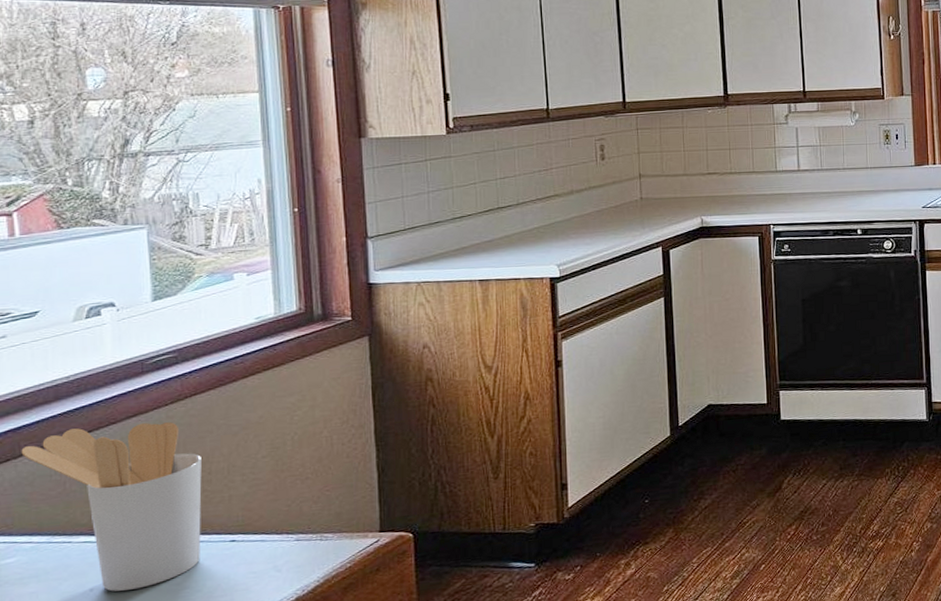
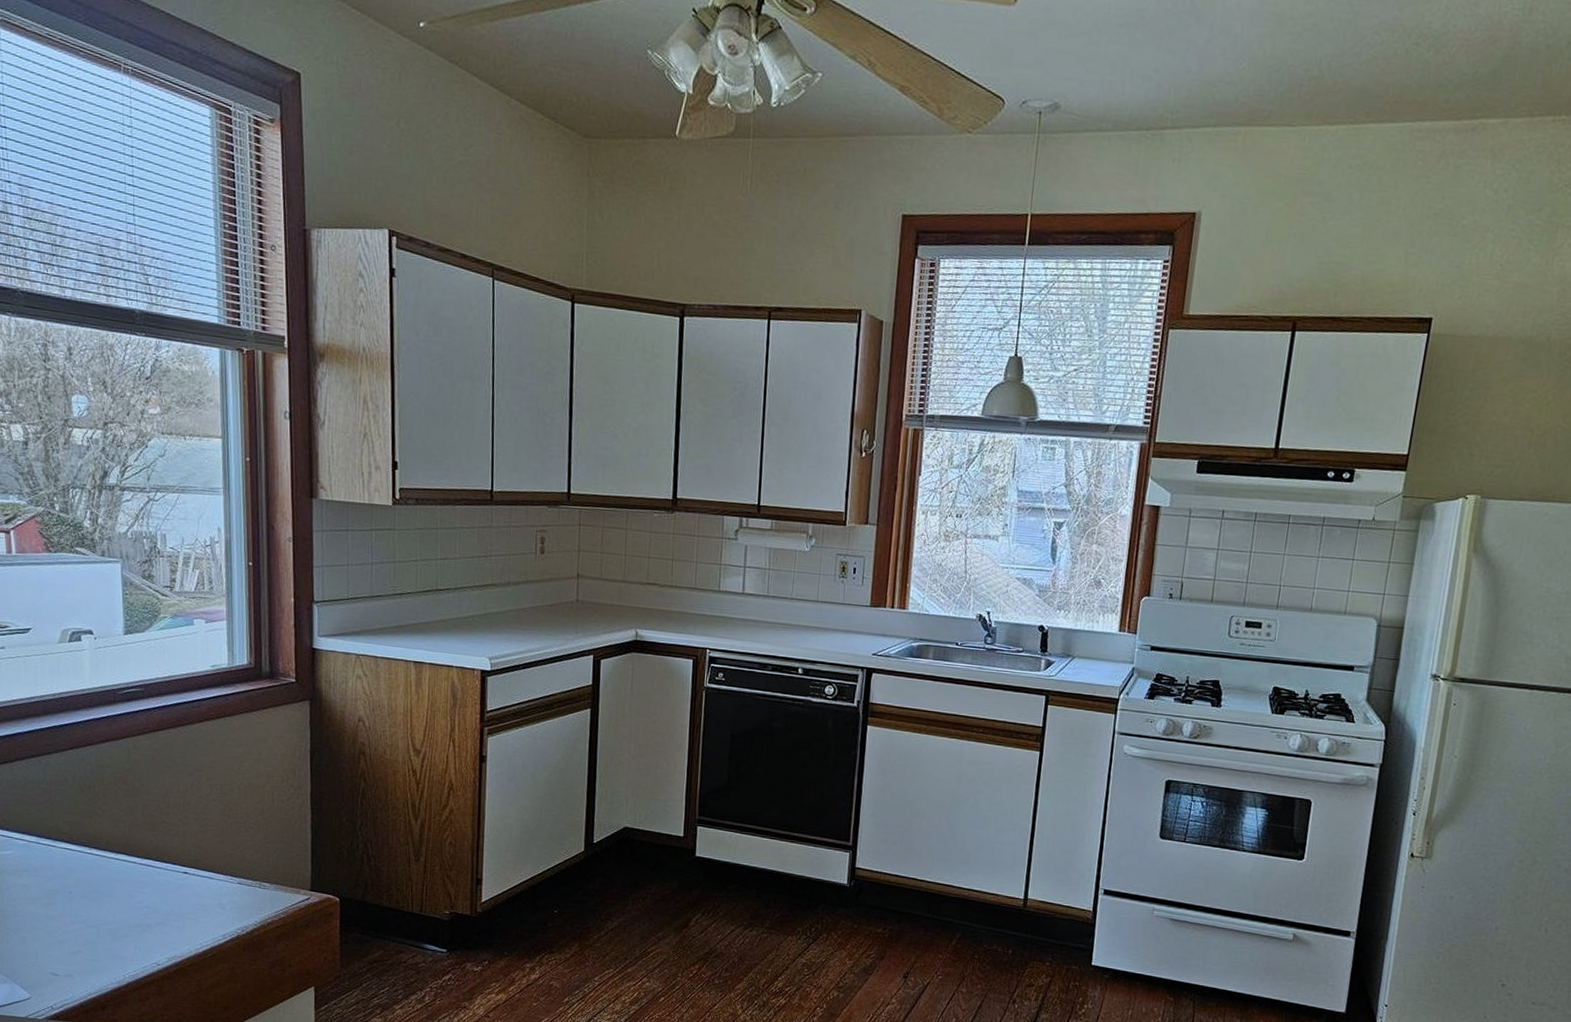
utensil holder: present [21,422,202,592] -> none [16,743,162,900]

